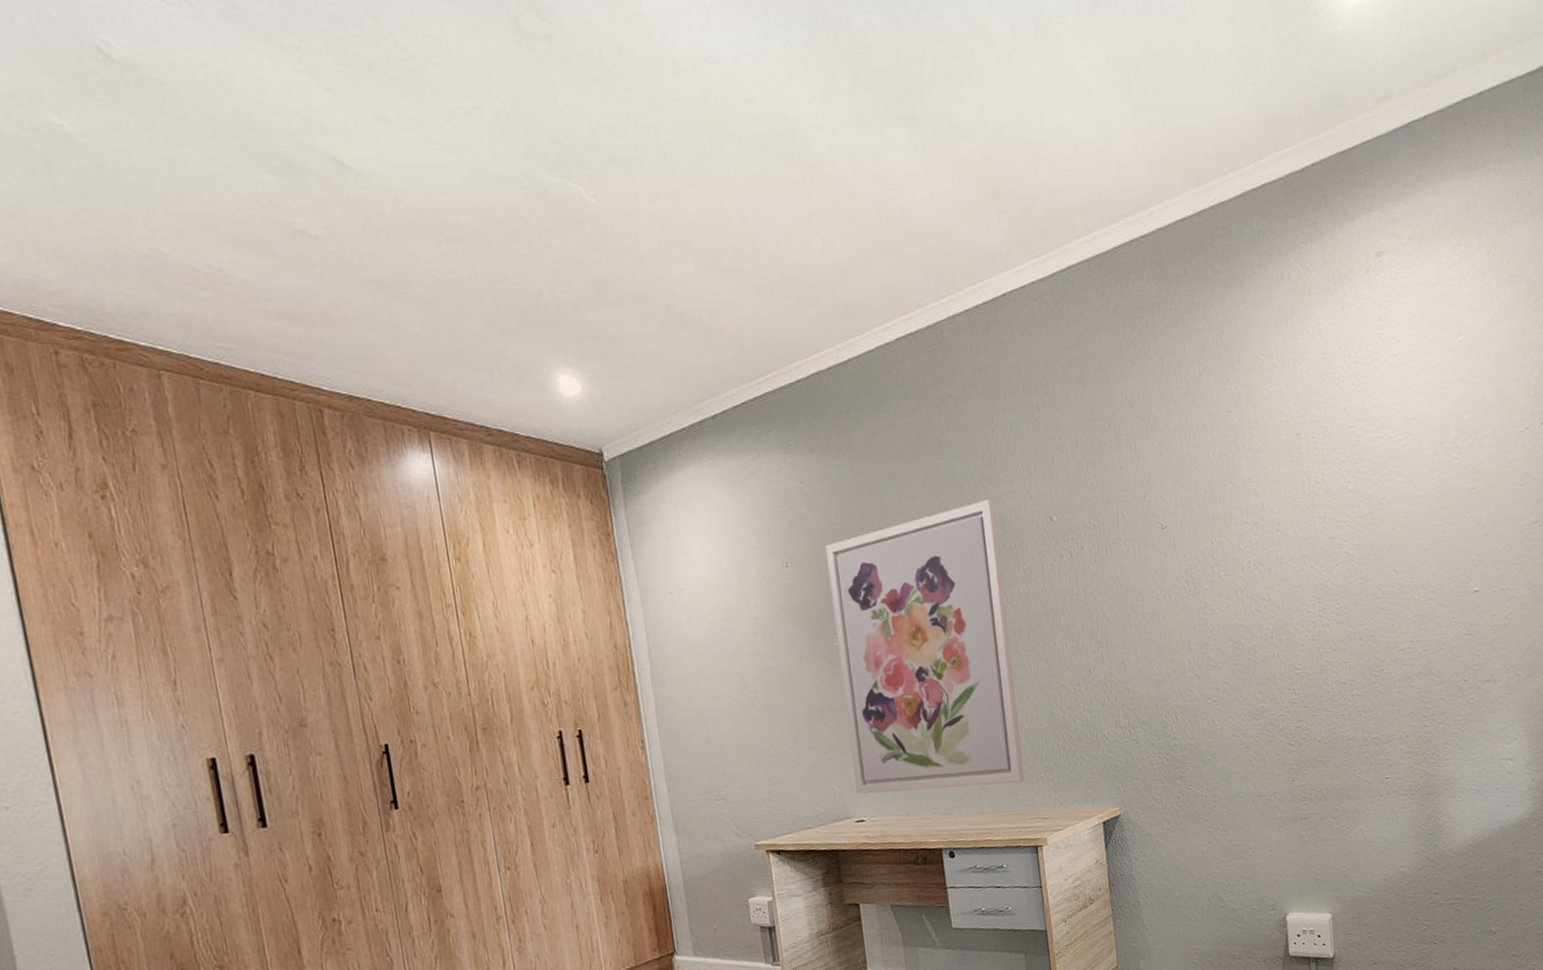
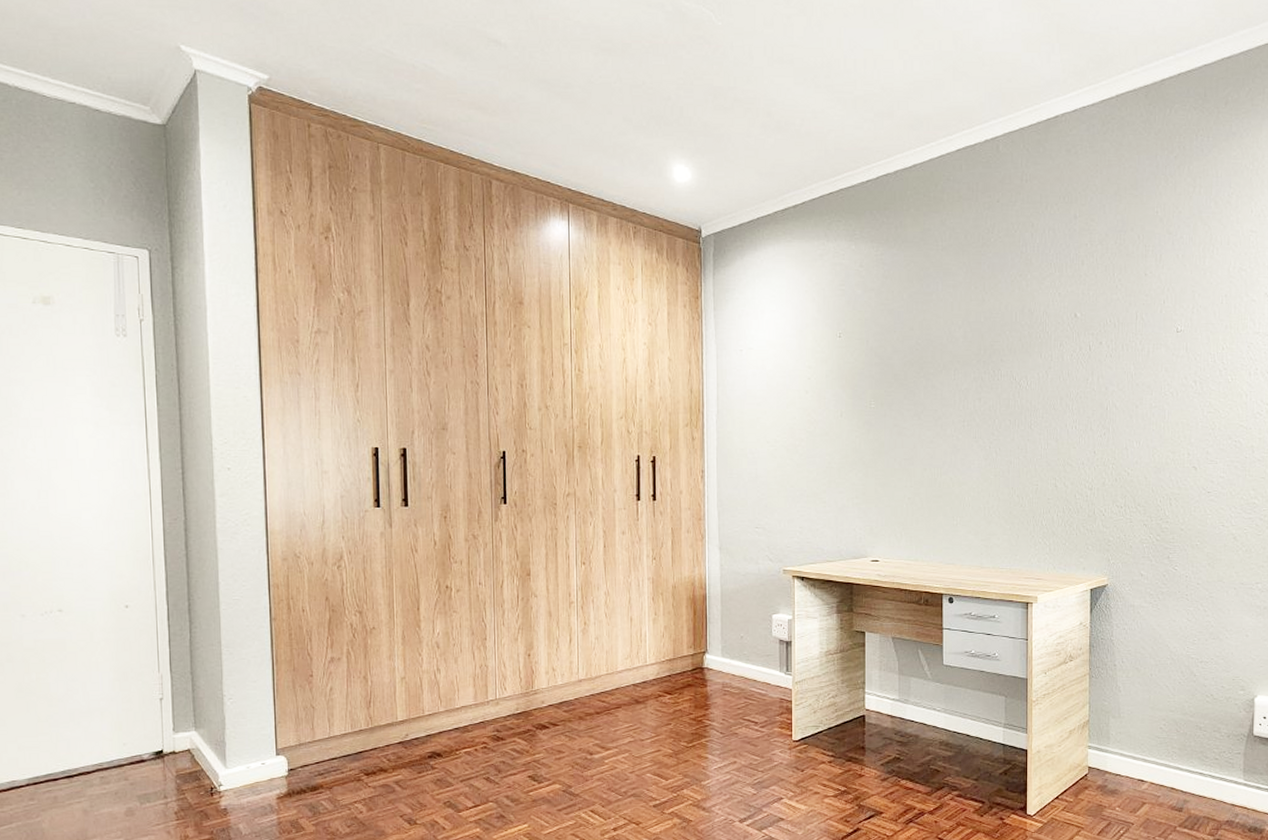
wall art: present [825,499,1025,794] -> none [874,293,1026,544]

